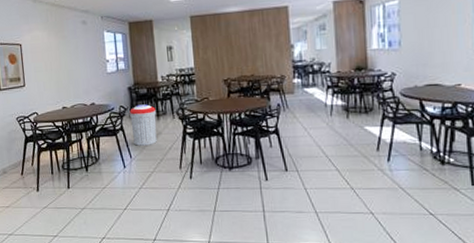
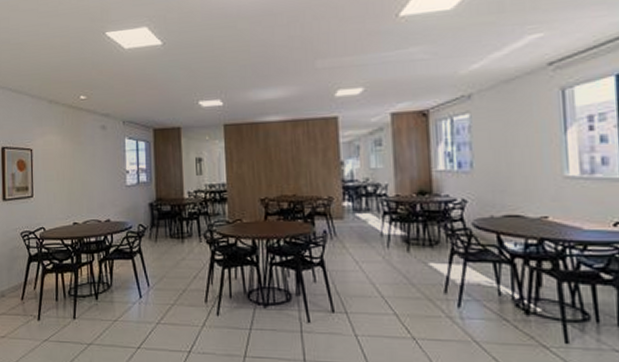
trash can: present [130,104,157,146] -> none [150,224,180,272]

